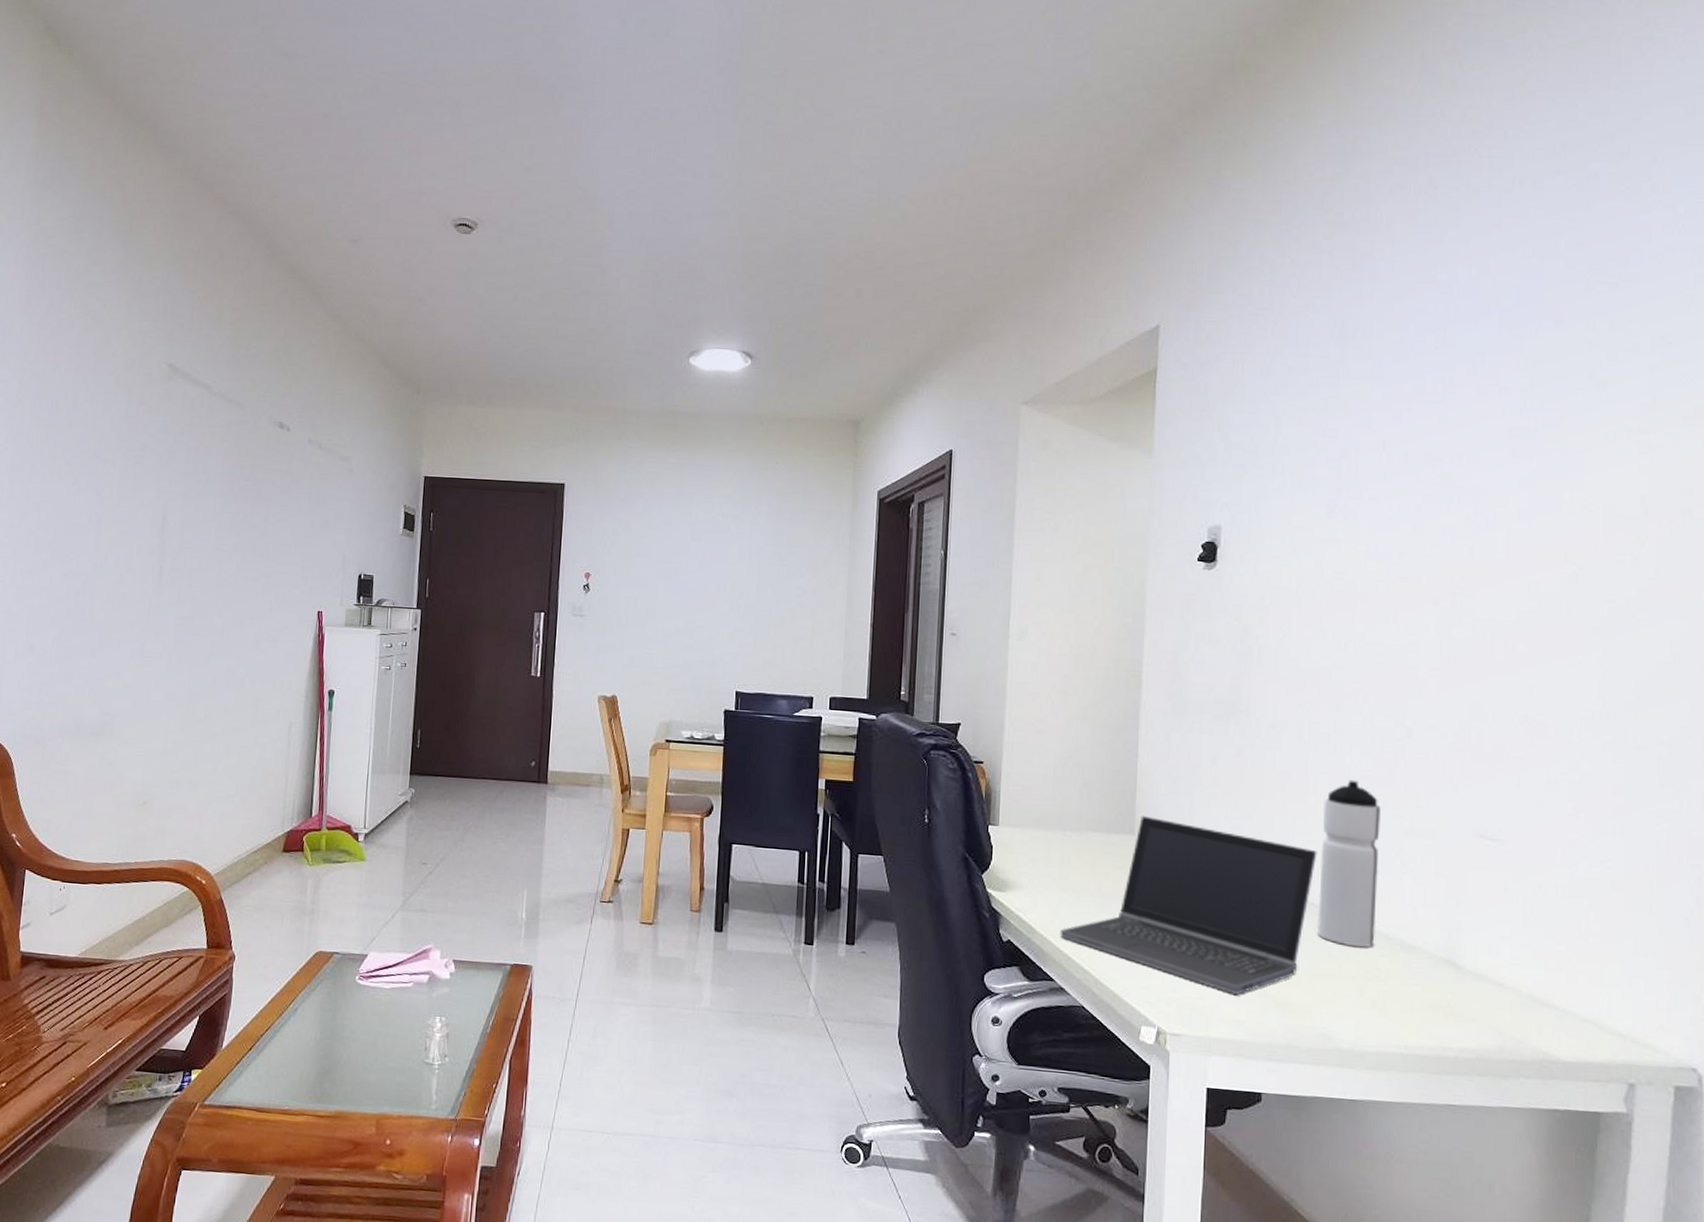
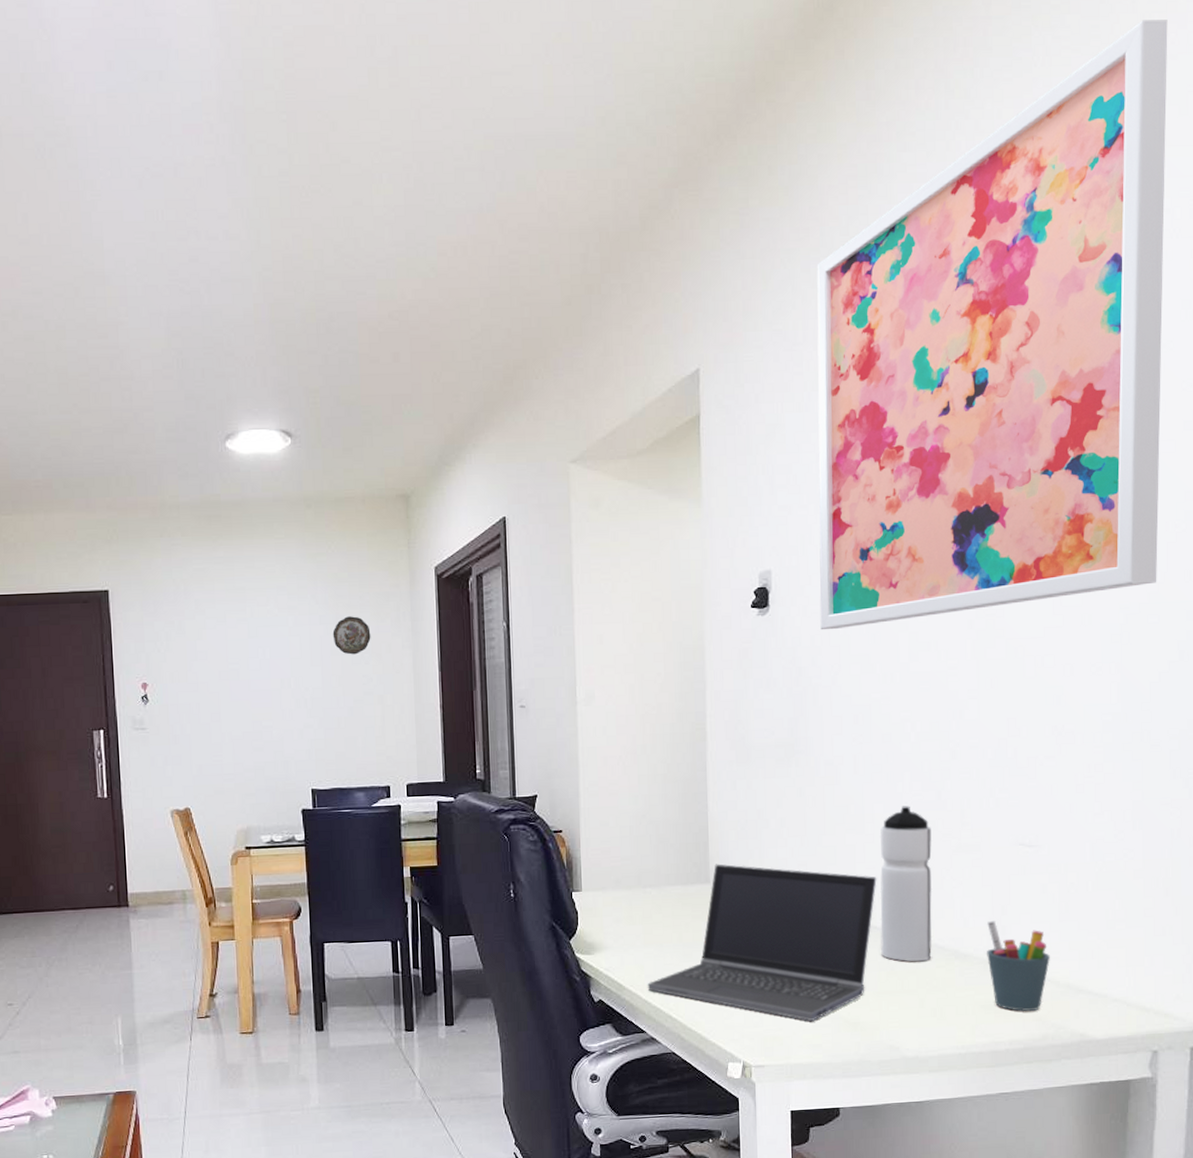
decorative plate: none [772,530,809,567] -> present [332,616,371,655]
wall art: none [1270,23,1675,592] -> present [817,20,1168,630]
pen holder: none [1436,914,1511,1019] -> present [986,921,1050,1011]

